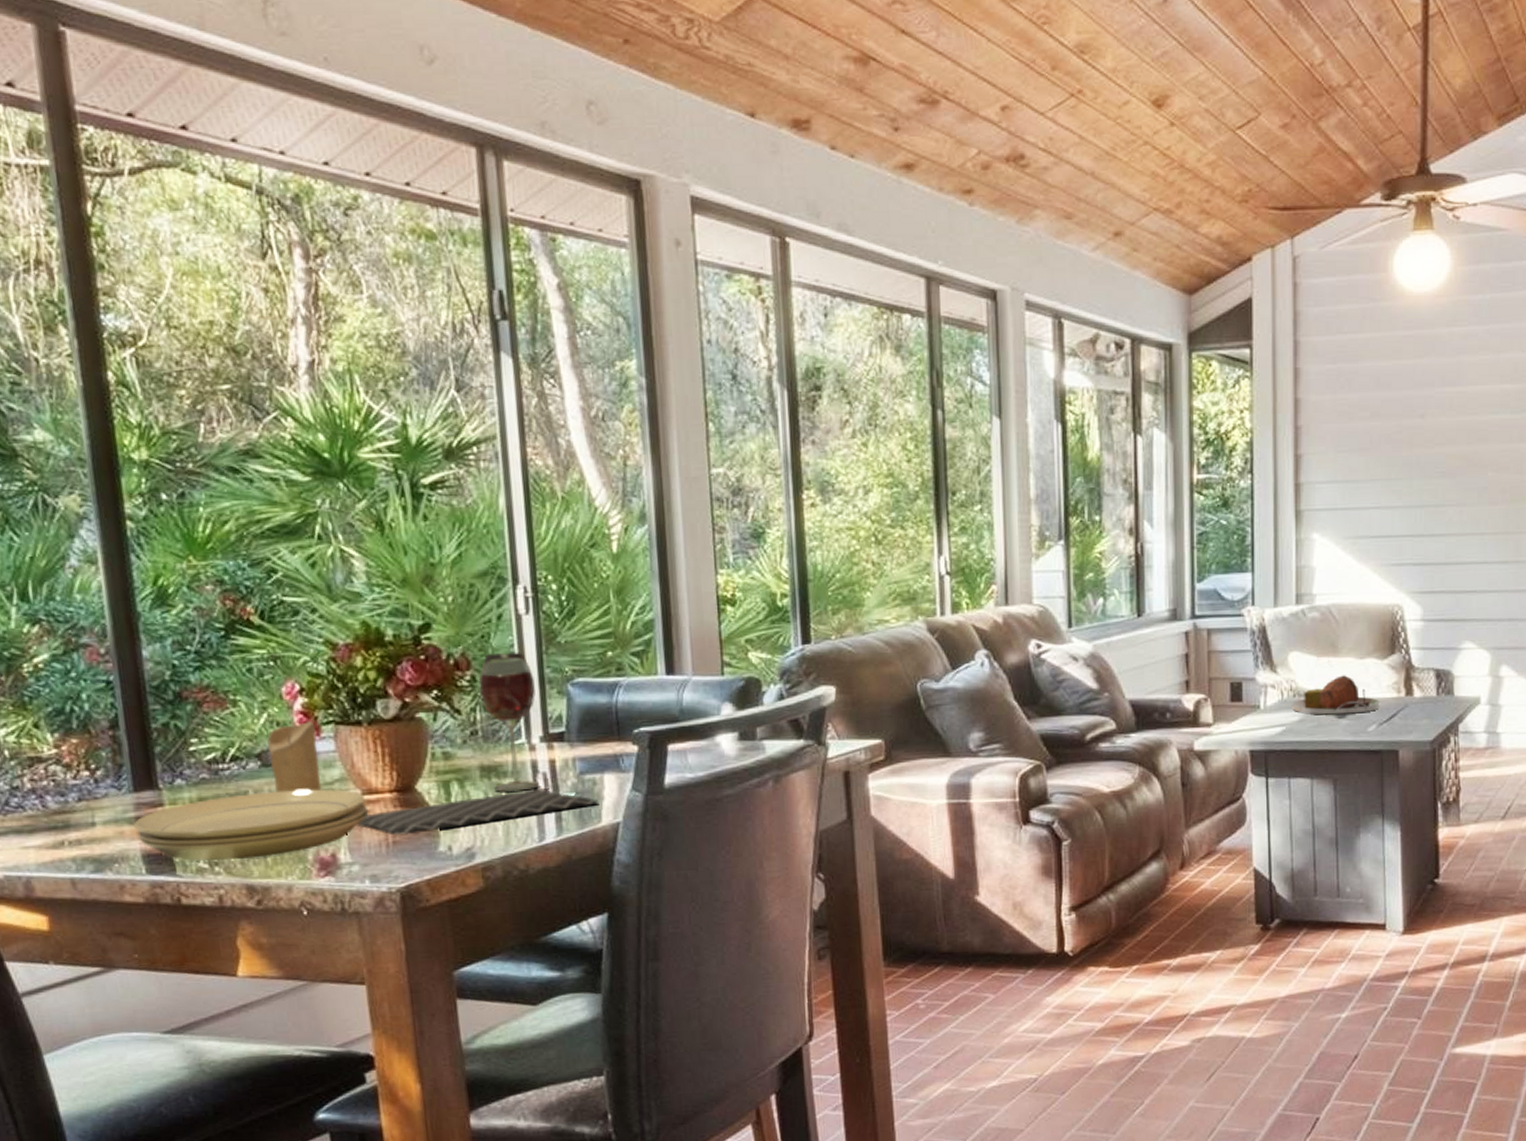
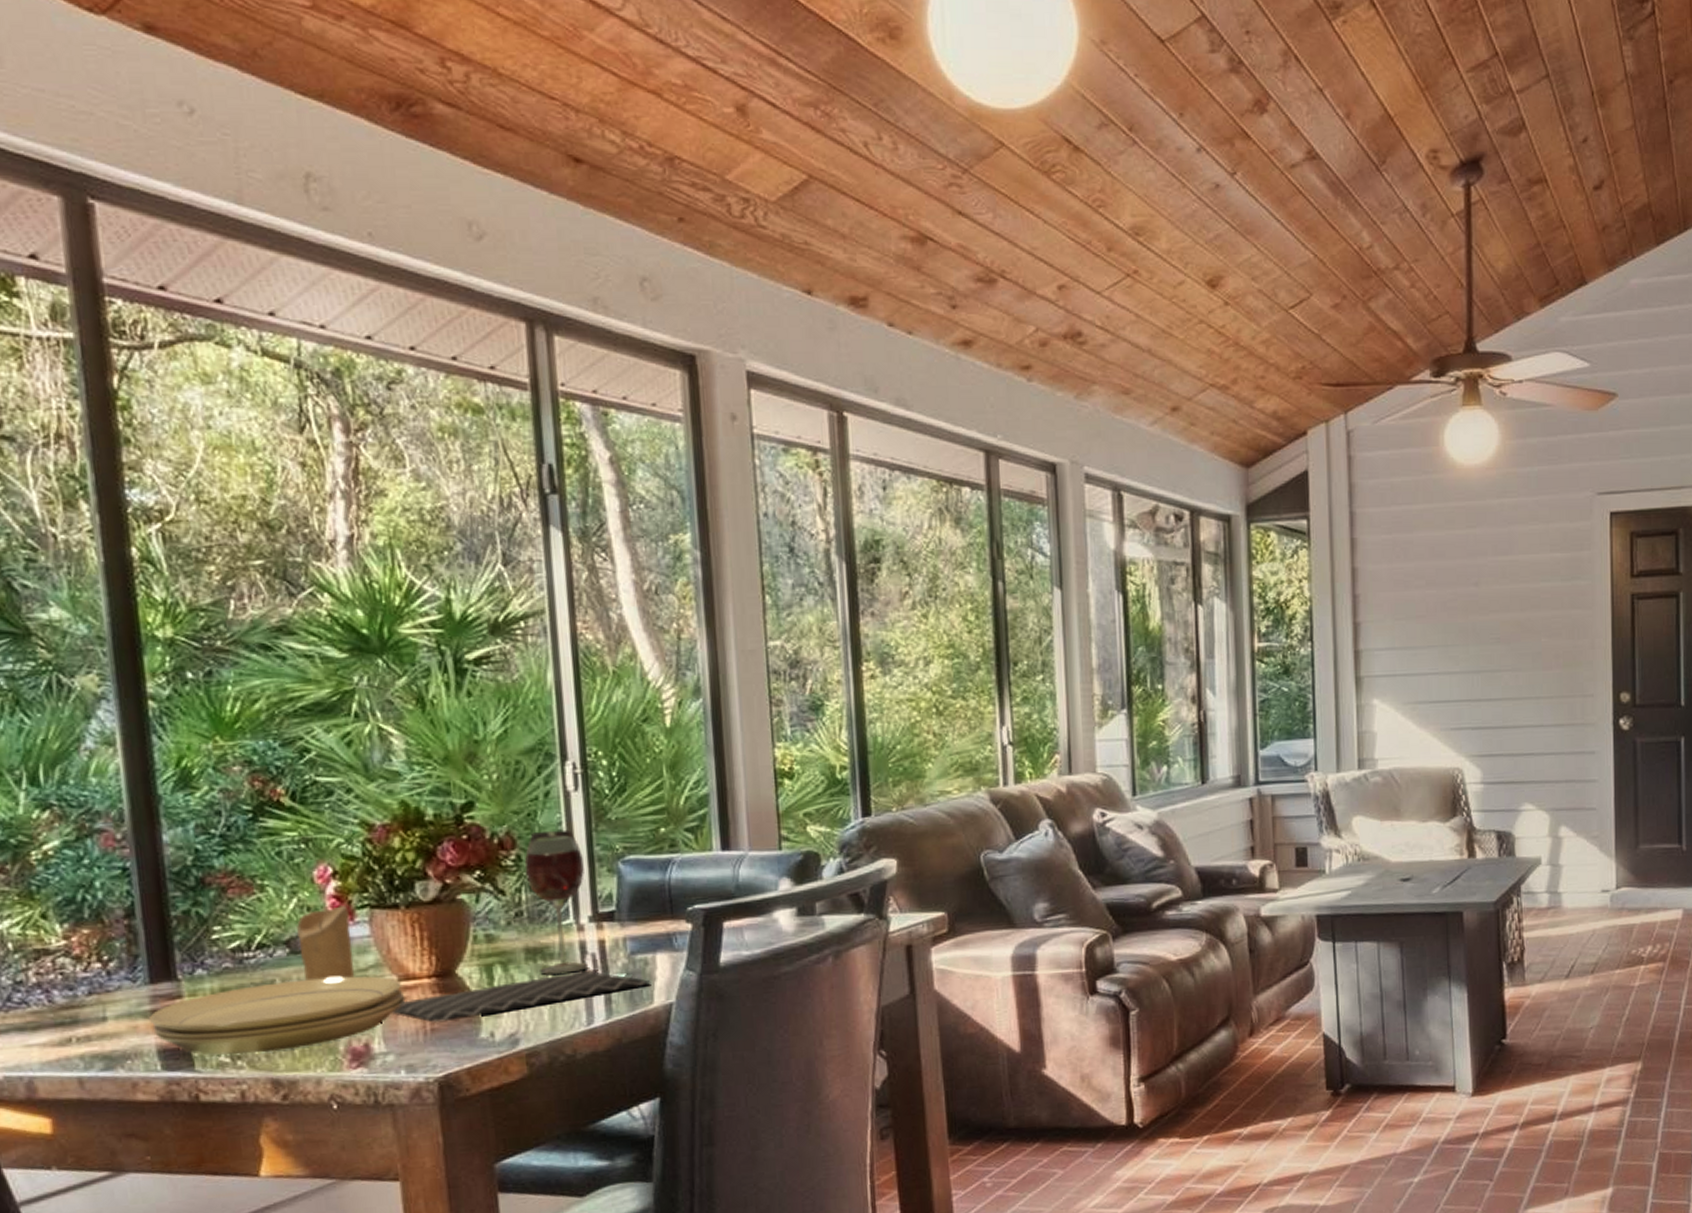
serving tray: present [1291,675,1380,715] -> none [1355,838,1443,879]

